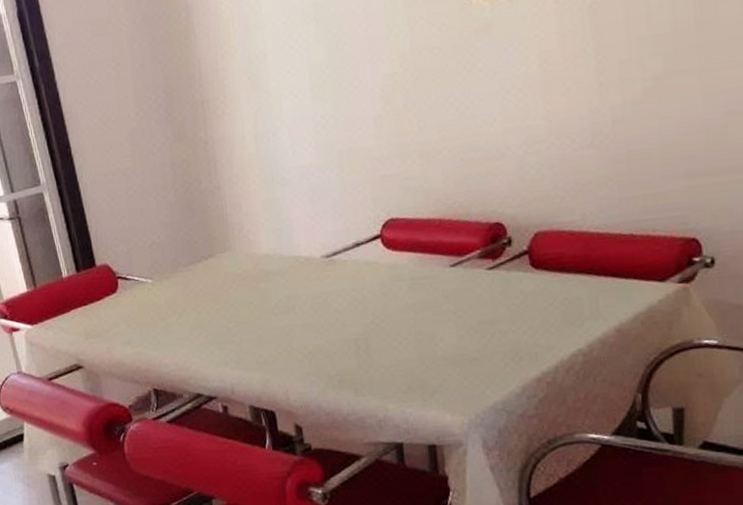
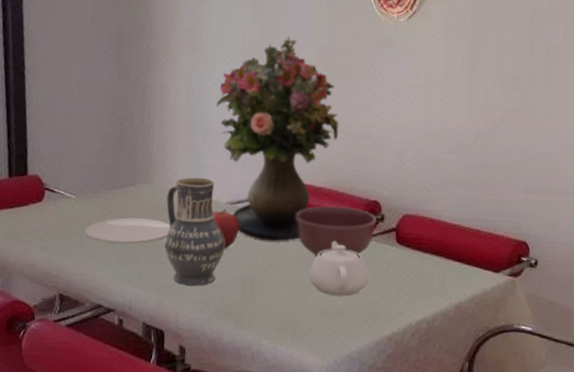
plate: none [169,290,262,325] -> present [85,217,170,244]
vase: none [252,232,328,358] -> present [164,177,225,286]
bouquet: none [290,47,441,292] -> present [216,35,339,242]
fruit: none [307,263,341,310] -> present [212,208,239,250]
bowl: none [404,236,503,301] -> present [295,206,376,257]
teapot: none [431,278,503,342] -> present [309,241,368,297]

